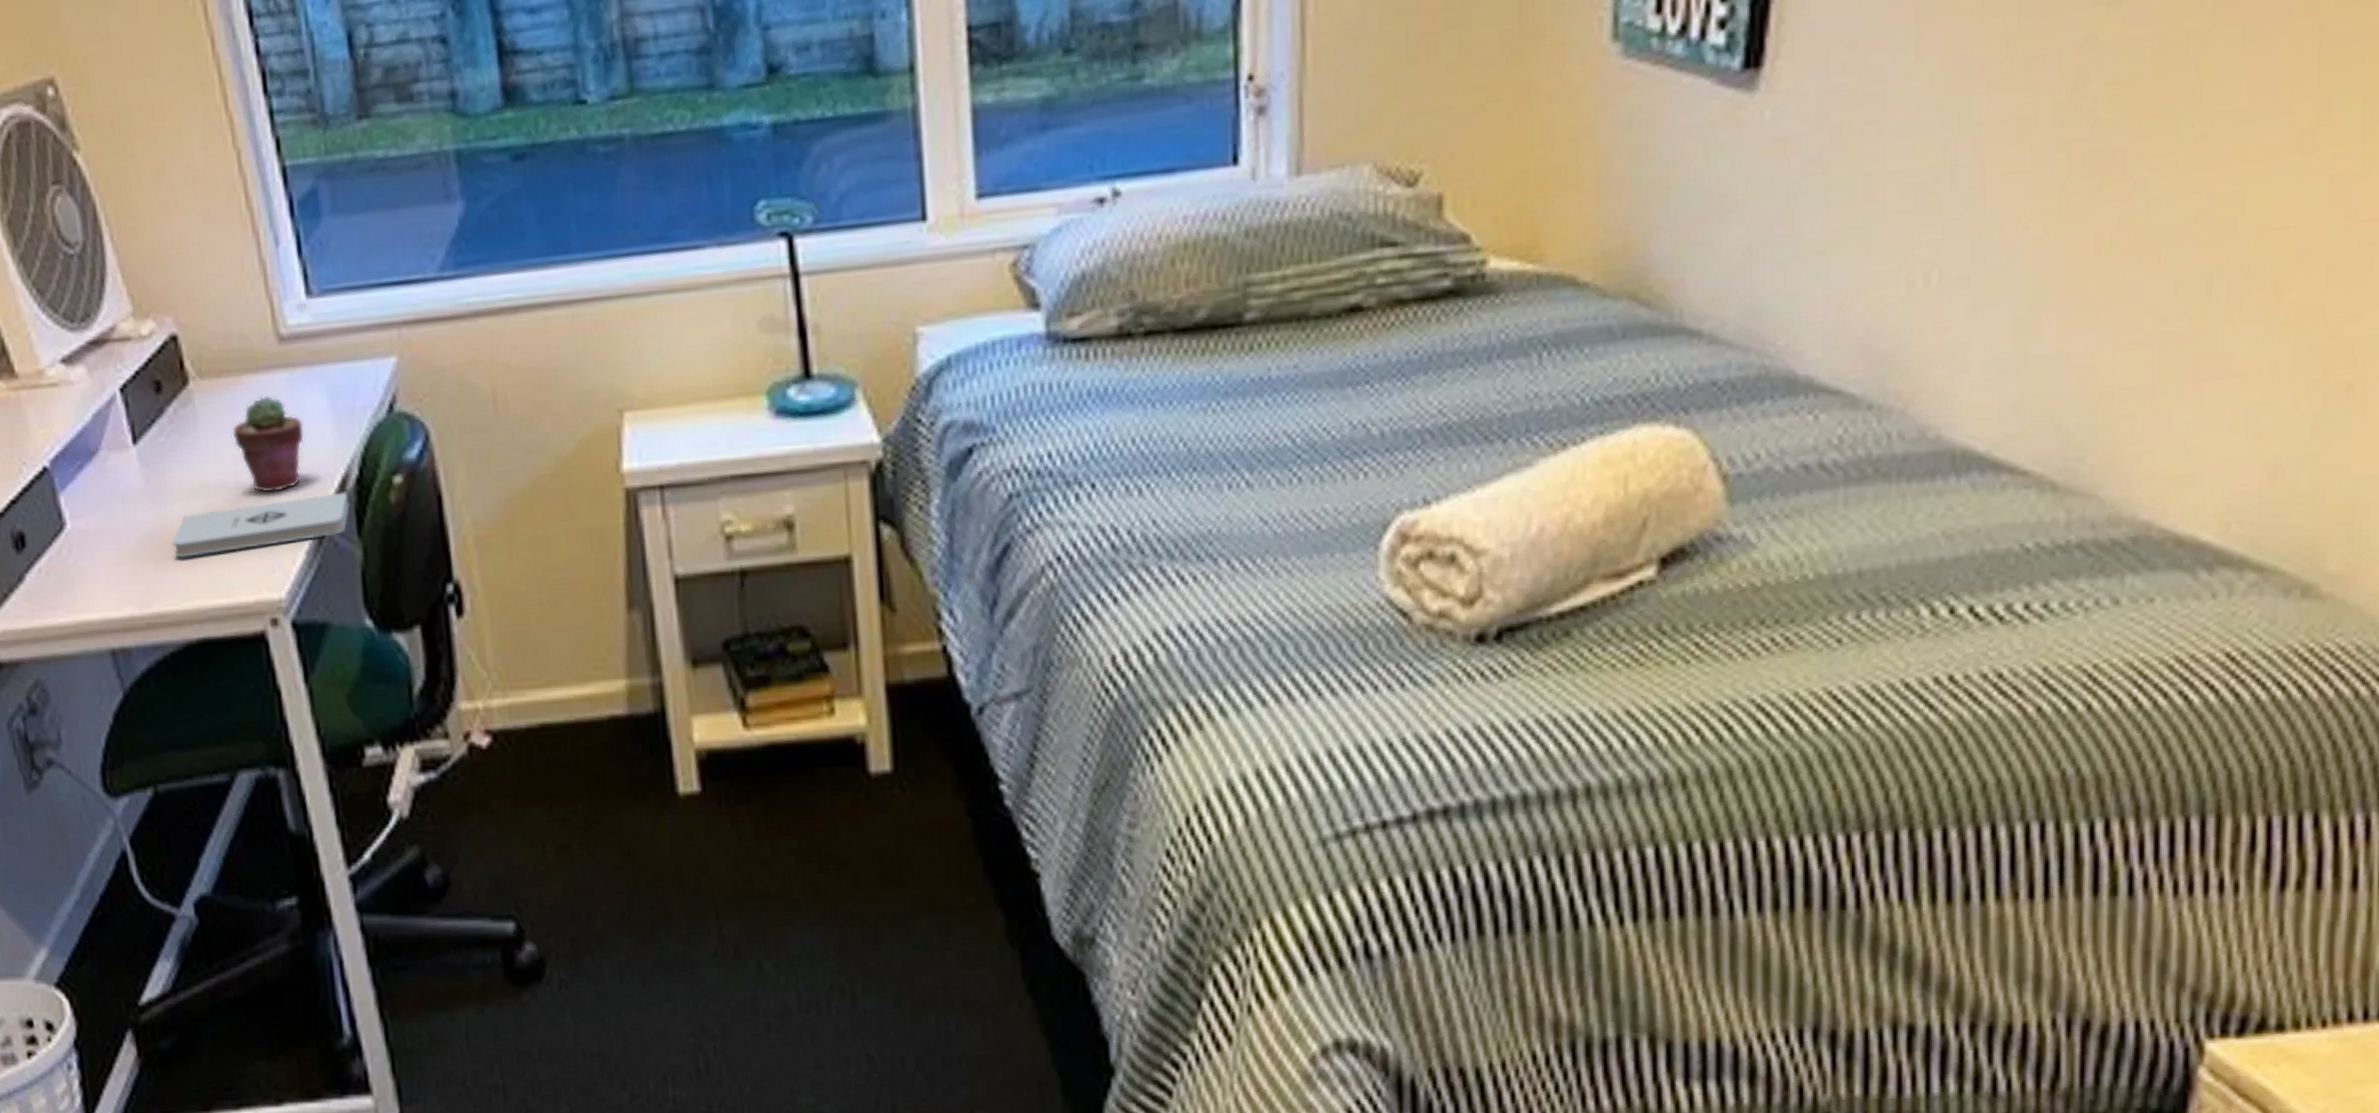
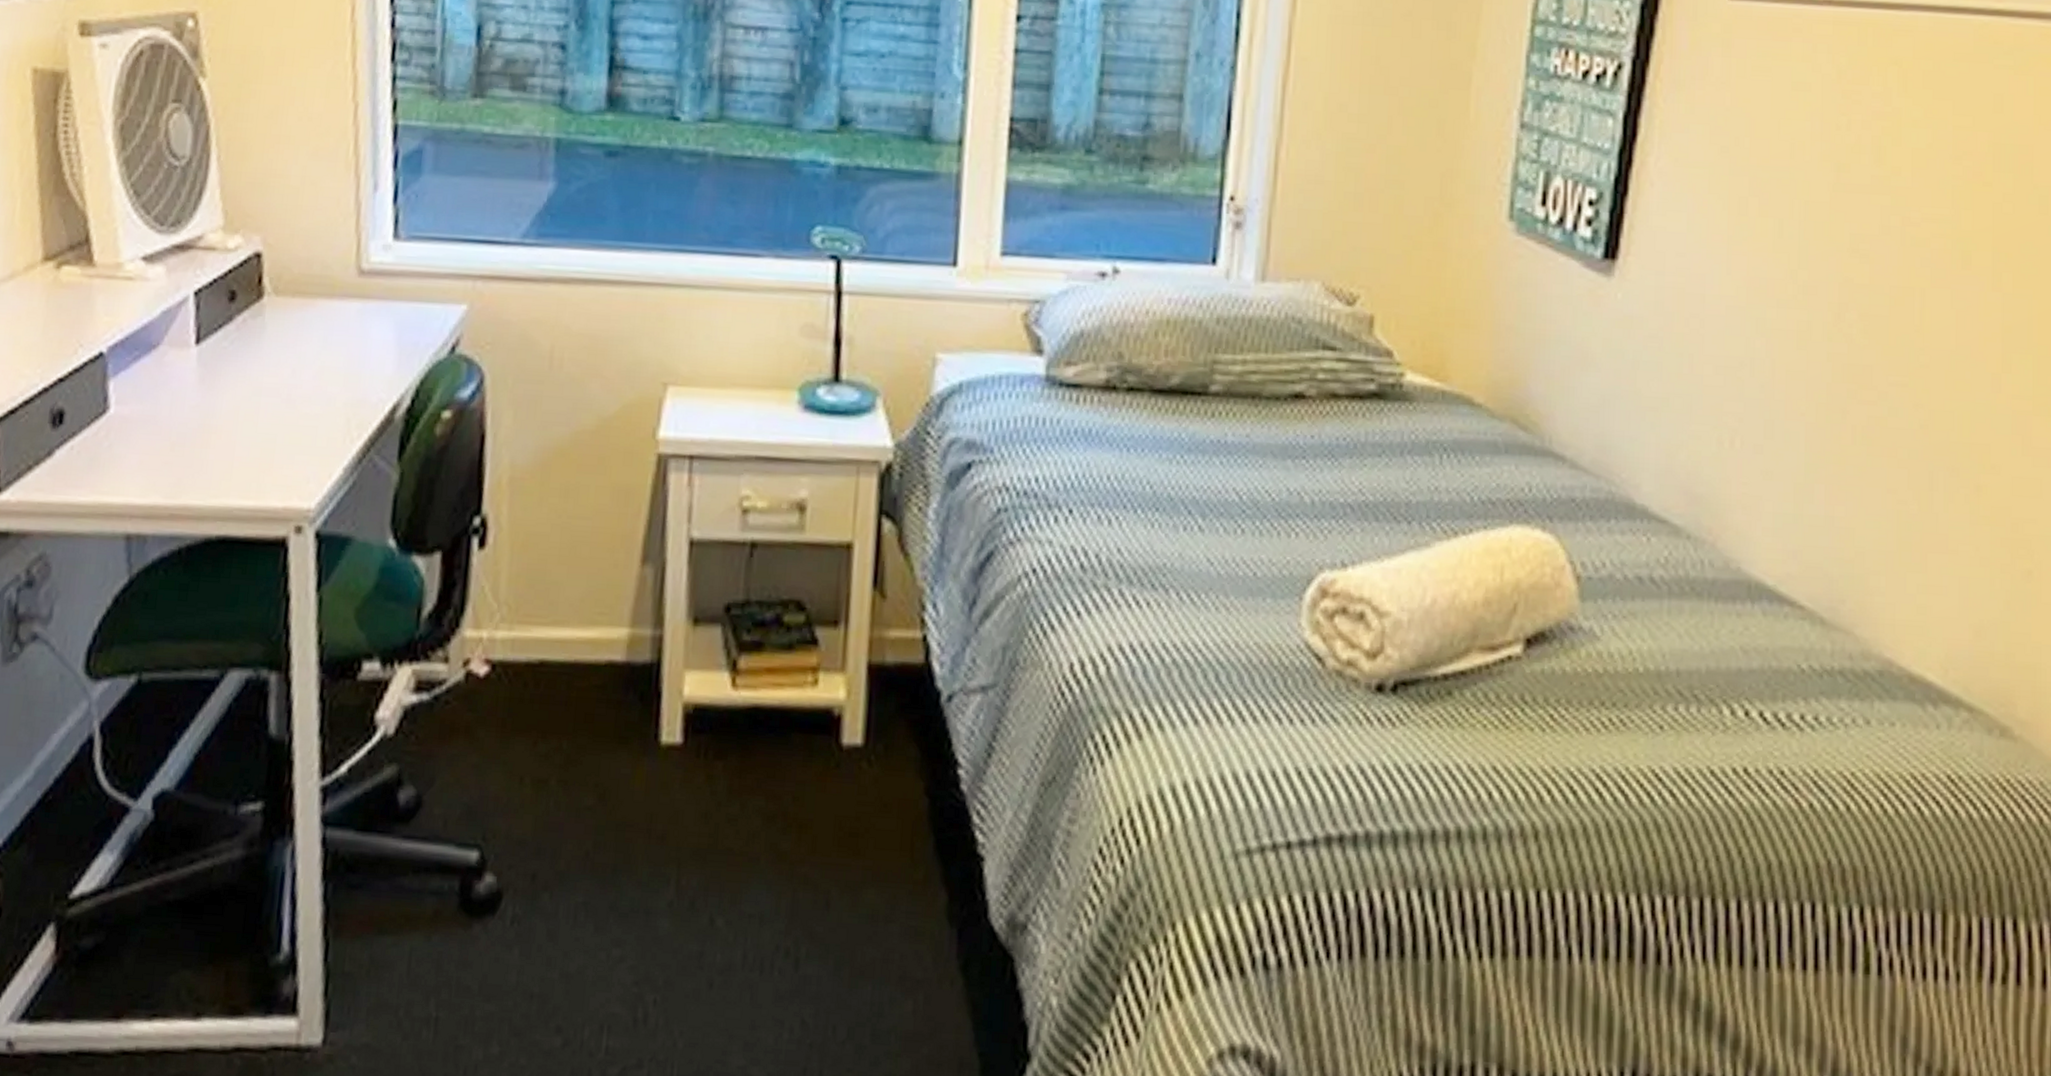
notepad: present [171,492,350,558] -> none [212,416,396,458]
potted succulent: present [232,395,305,493] -> none [295,320,366,409]

